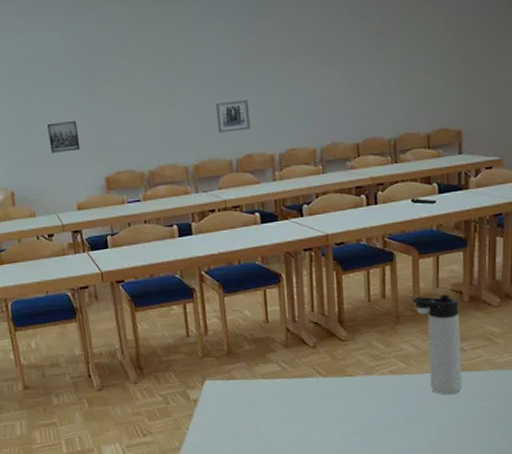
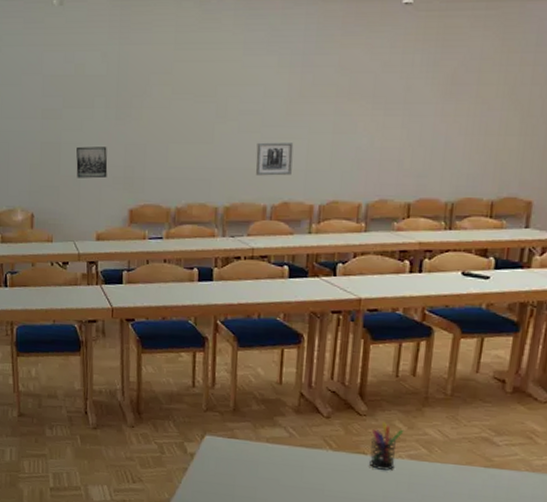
pen holder: none [355,344,383,388] -> present [369,422,404,470]
thermos bottle: present [413,294,463,395] -> none [446,379,500,492]

